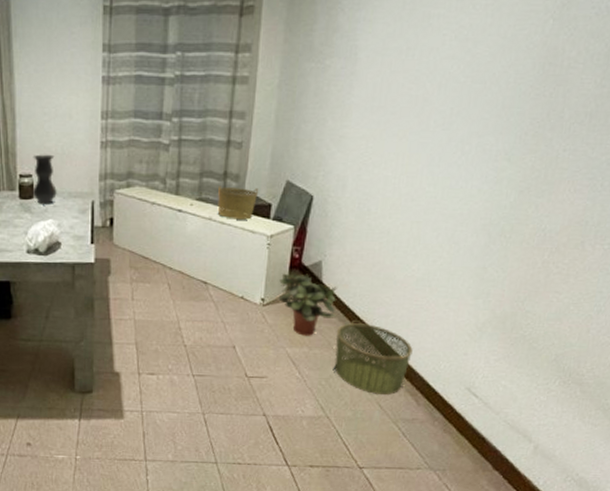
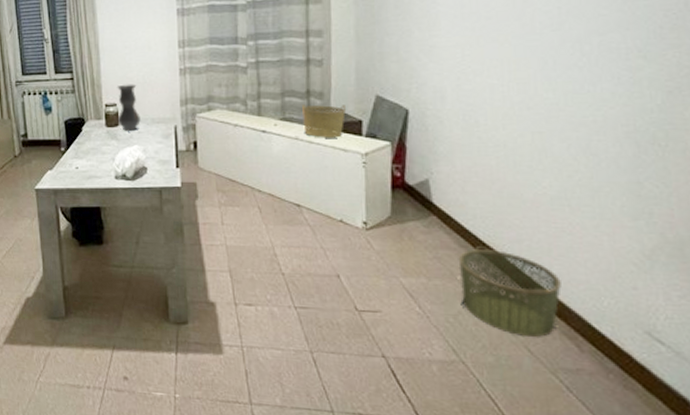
potted plant: present [278,273,338,336] -> none [382,193,457,264]

